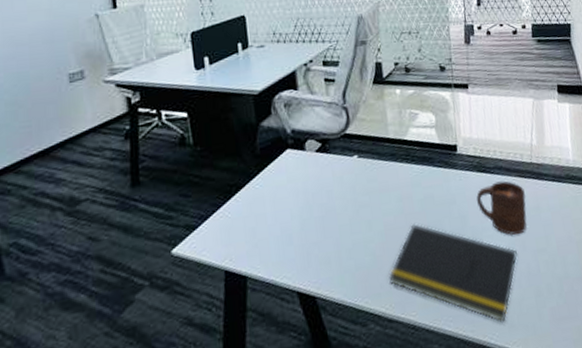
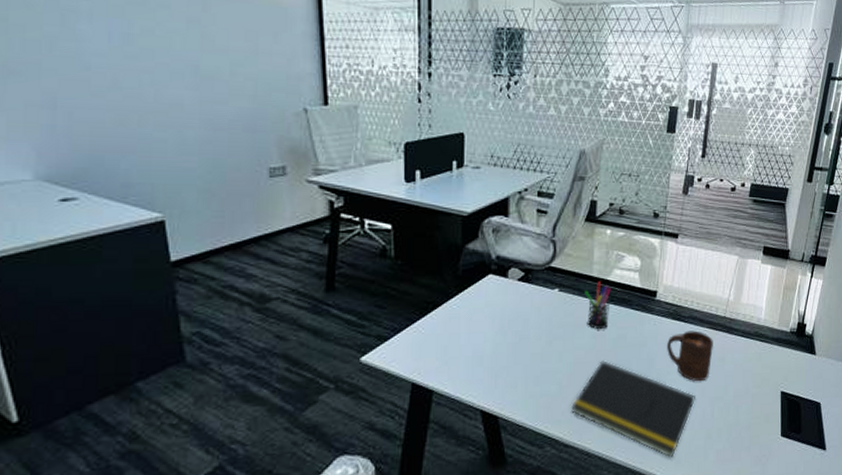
pen holder: none [384,142,413,192] -> present [585,281,611,329]

